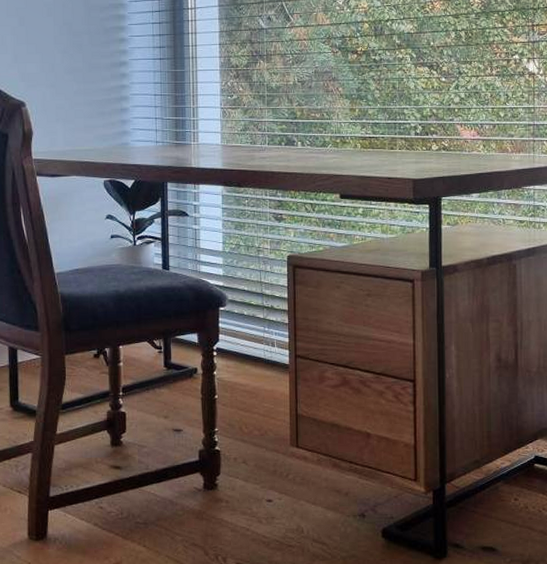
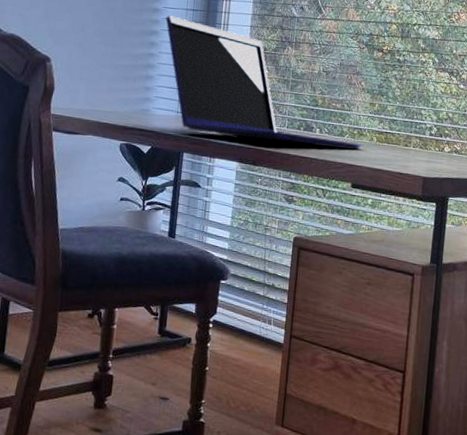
laptop: none [133,44,349,161] -> present [165,15,365,150]

